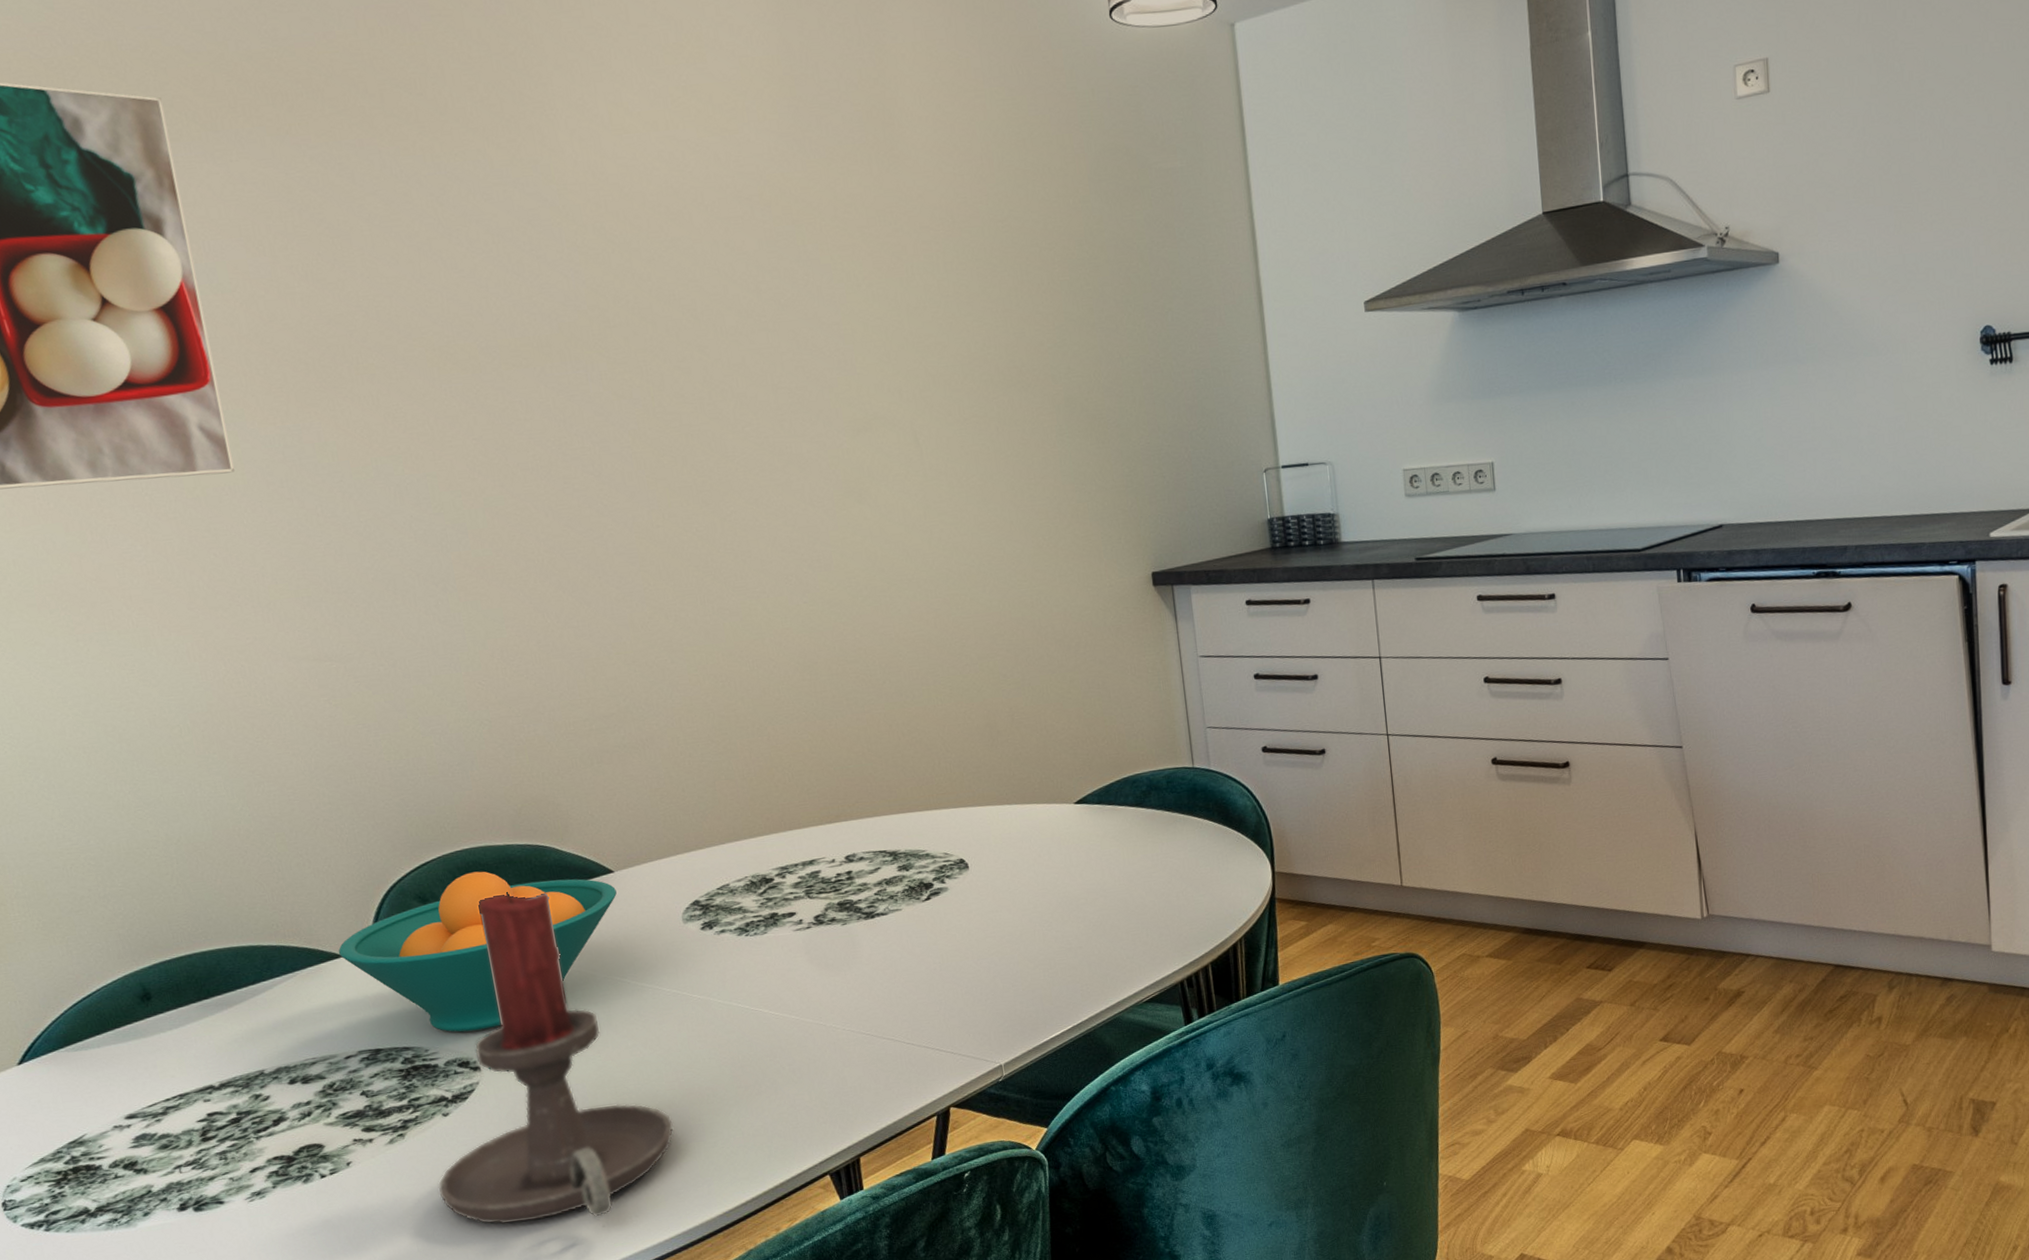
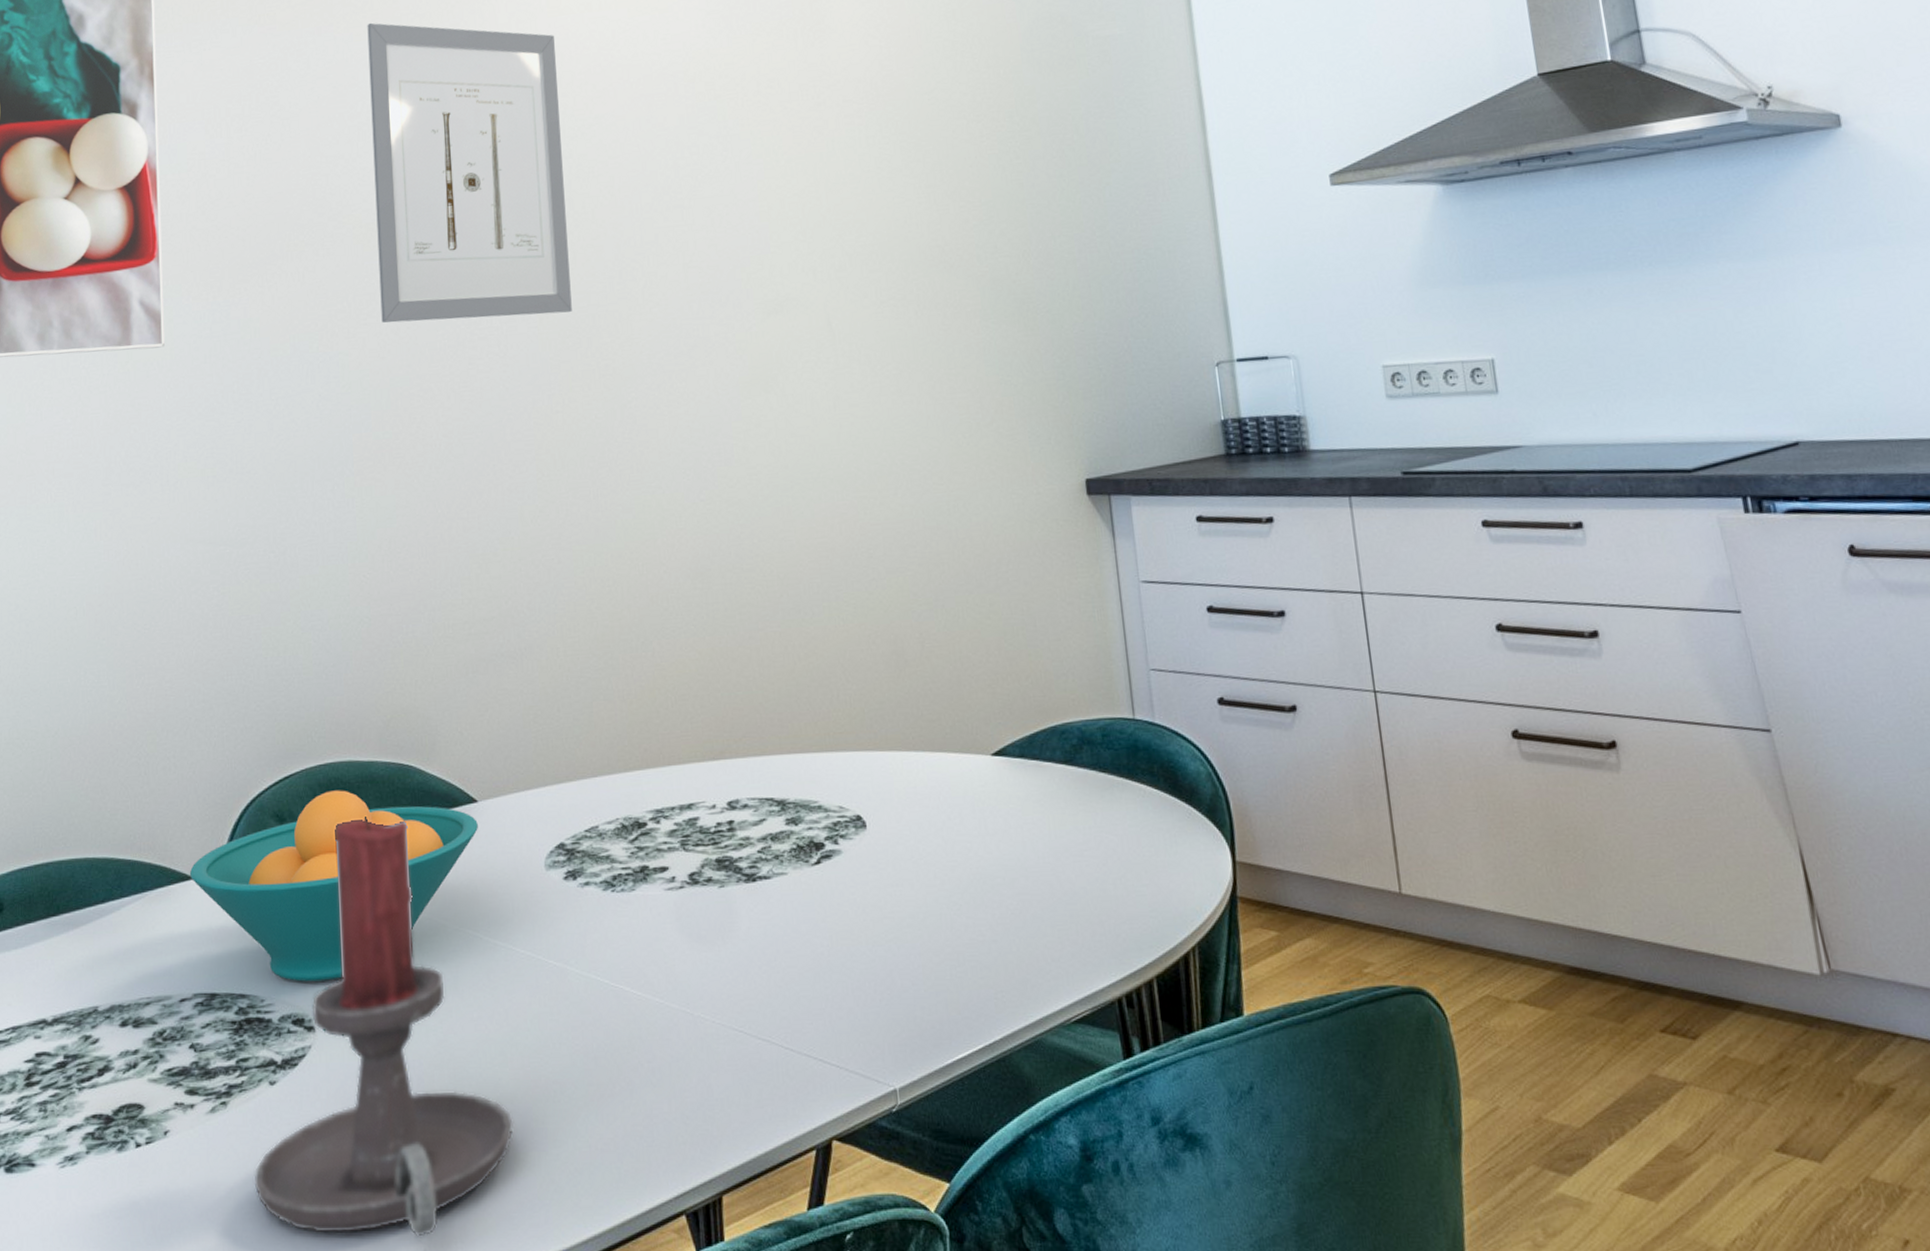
wall art: none [414,136,664,445] -> present [367,22,572,323]

